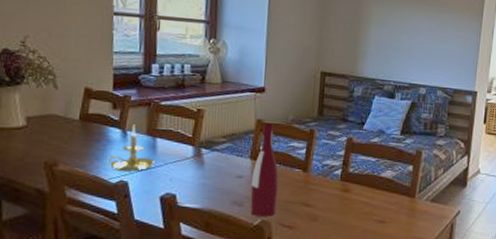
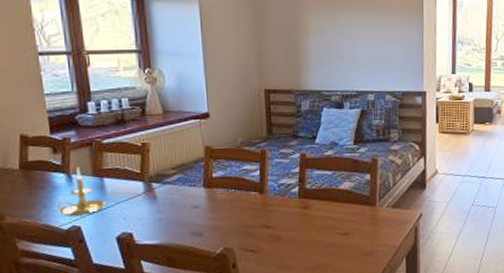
wine bottle: present [250,123,279,217] -> none [208,148,238,245]

